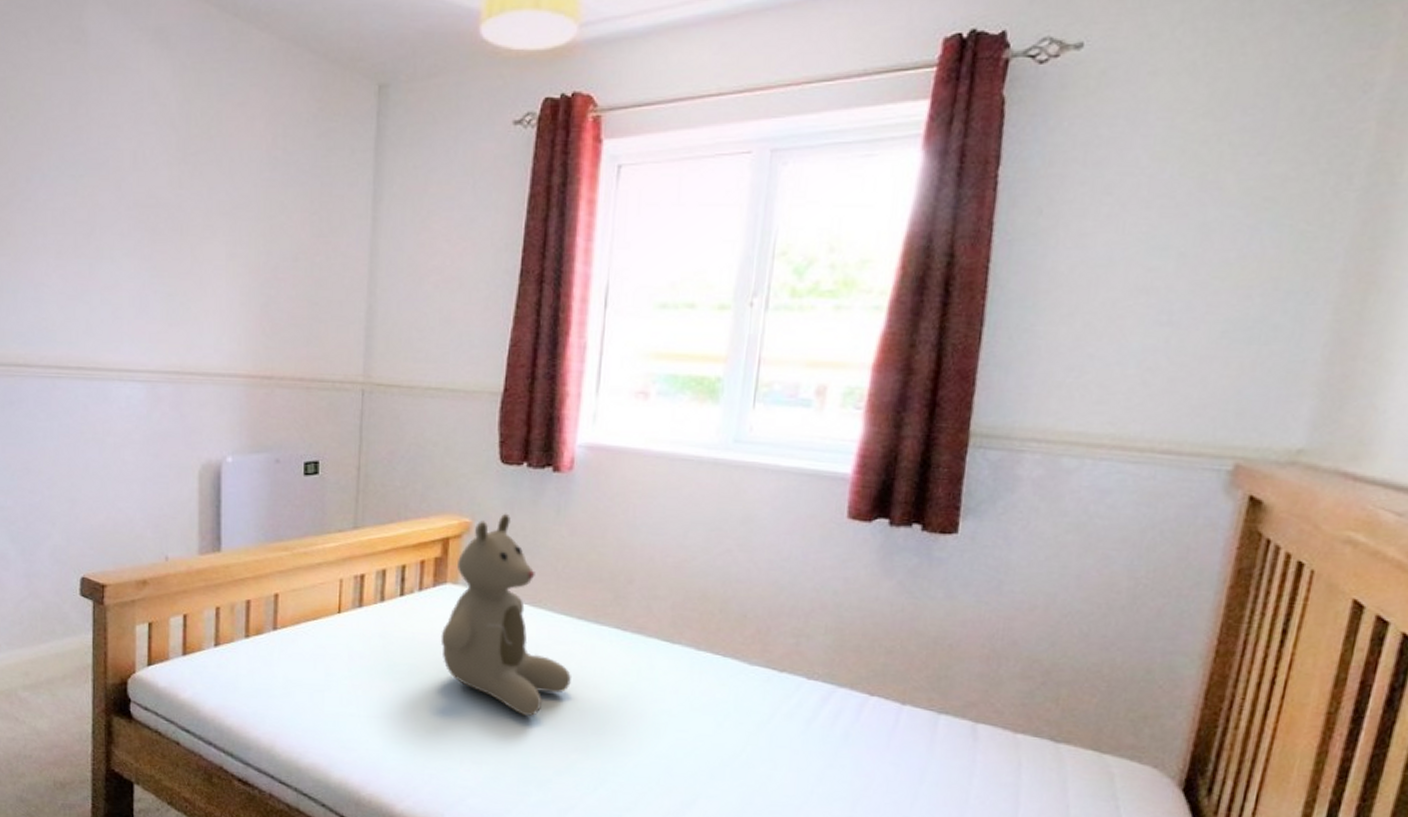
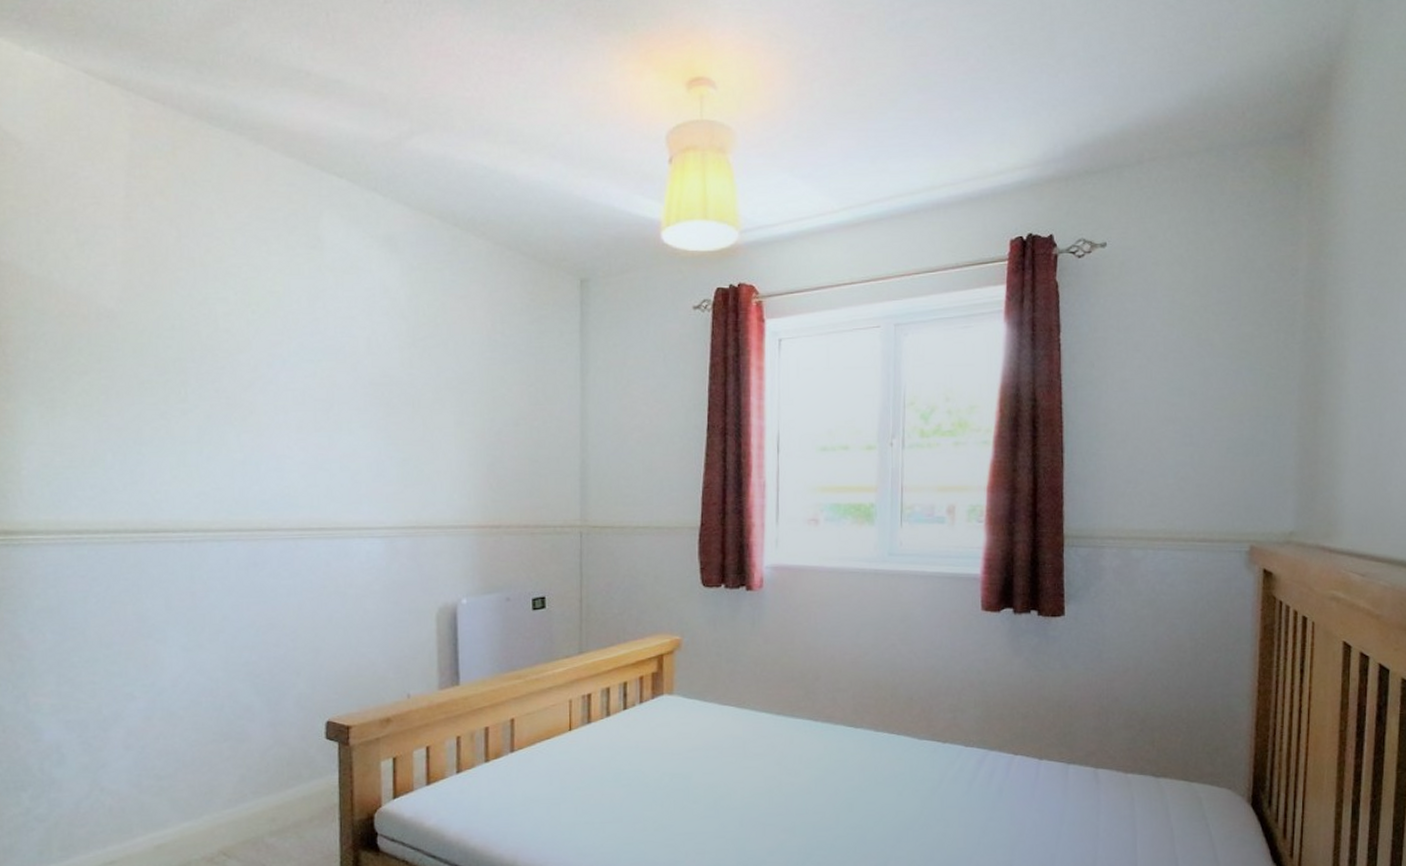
teddy bear: present [440,513,571,717] -> none [661,629,775,806]

